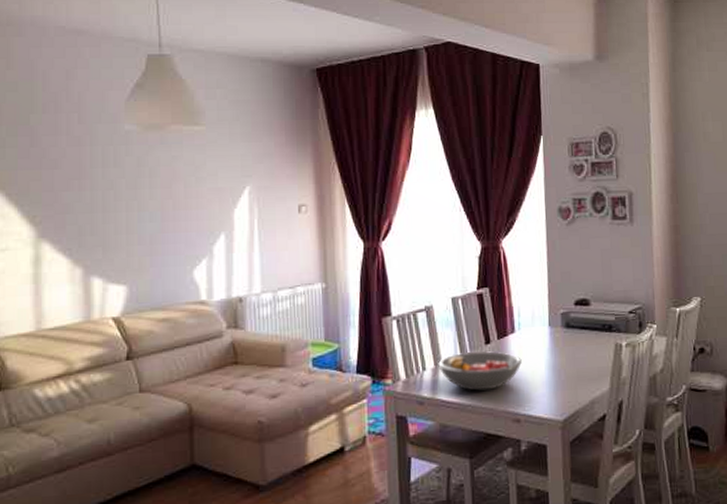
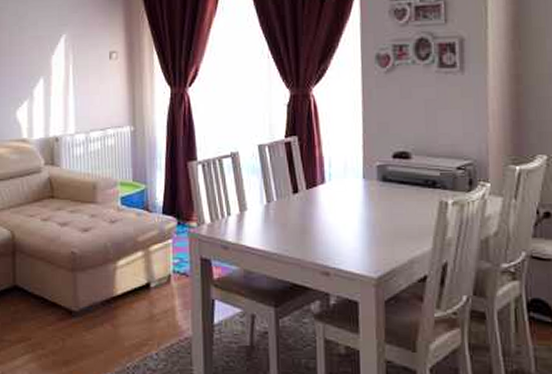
fruit bowl: present [438,351,522,391] -> none [243,199,332,240]

